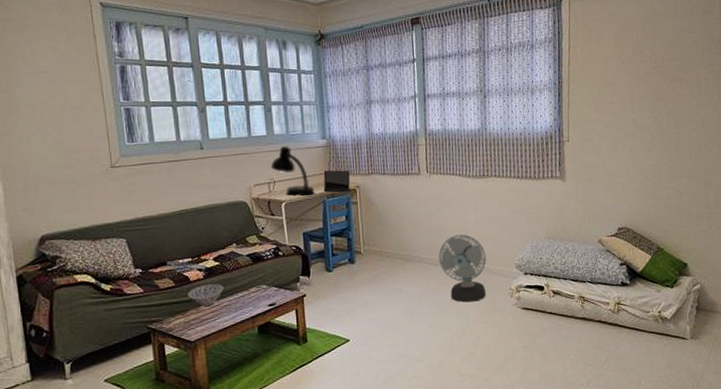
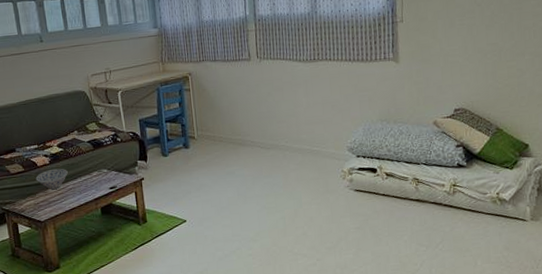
desk lamp: present [270,146,315,196] -> none [106,36,149,85]
laptop: present [323,170,351,193] -> none [156,58,184,80]
electric fan: present [438,234,487,302] -> none [270,118,319,185]

